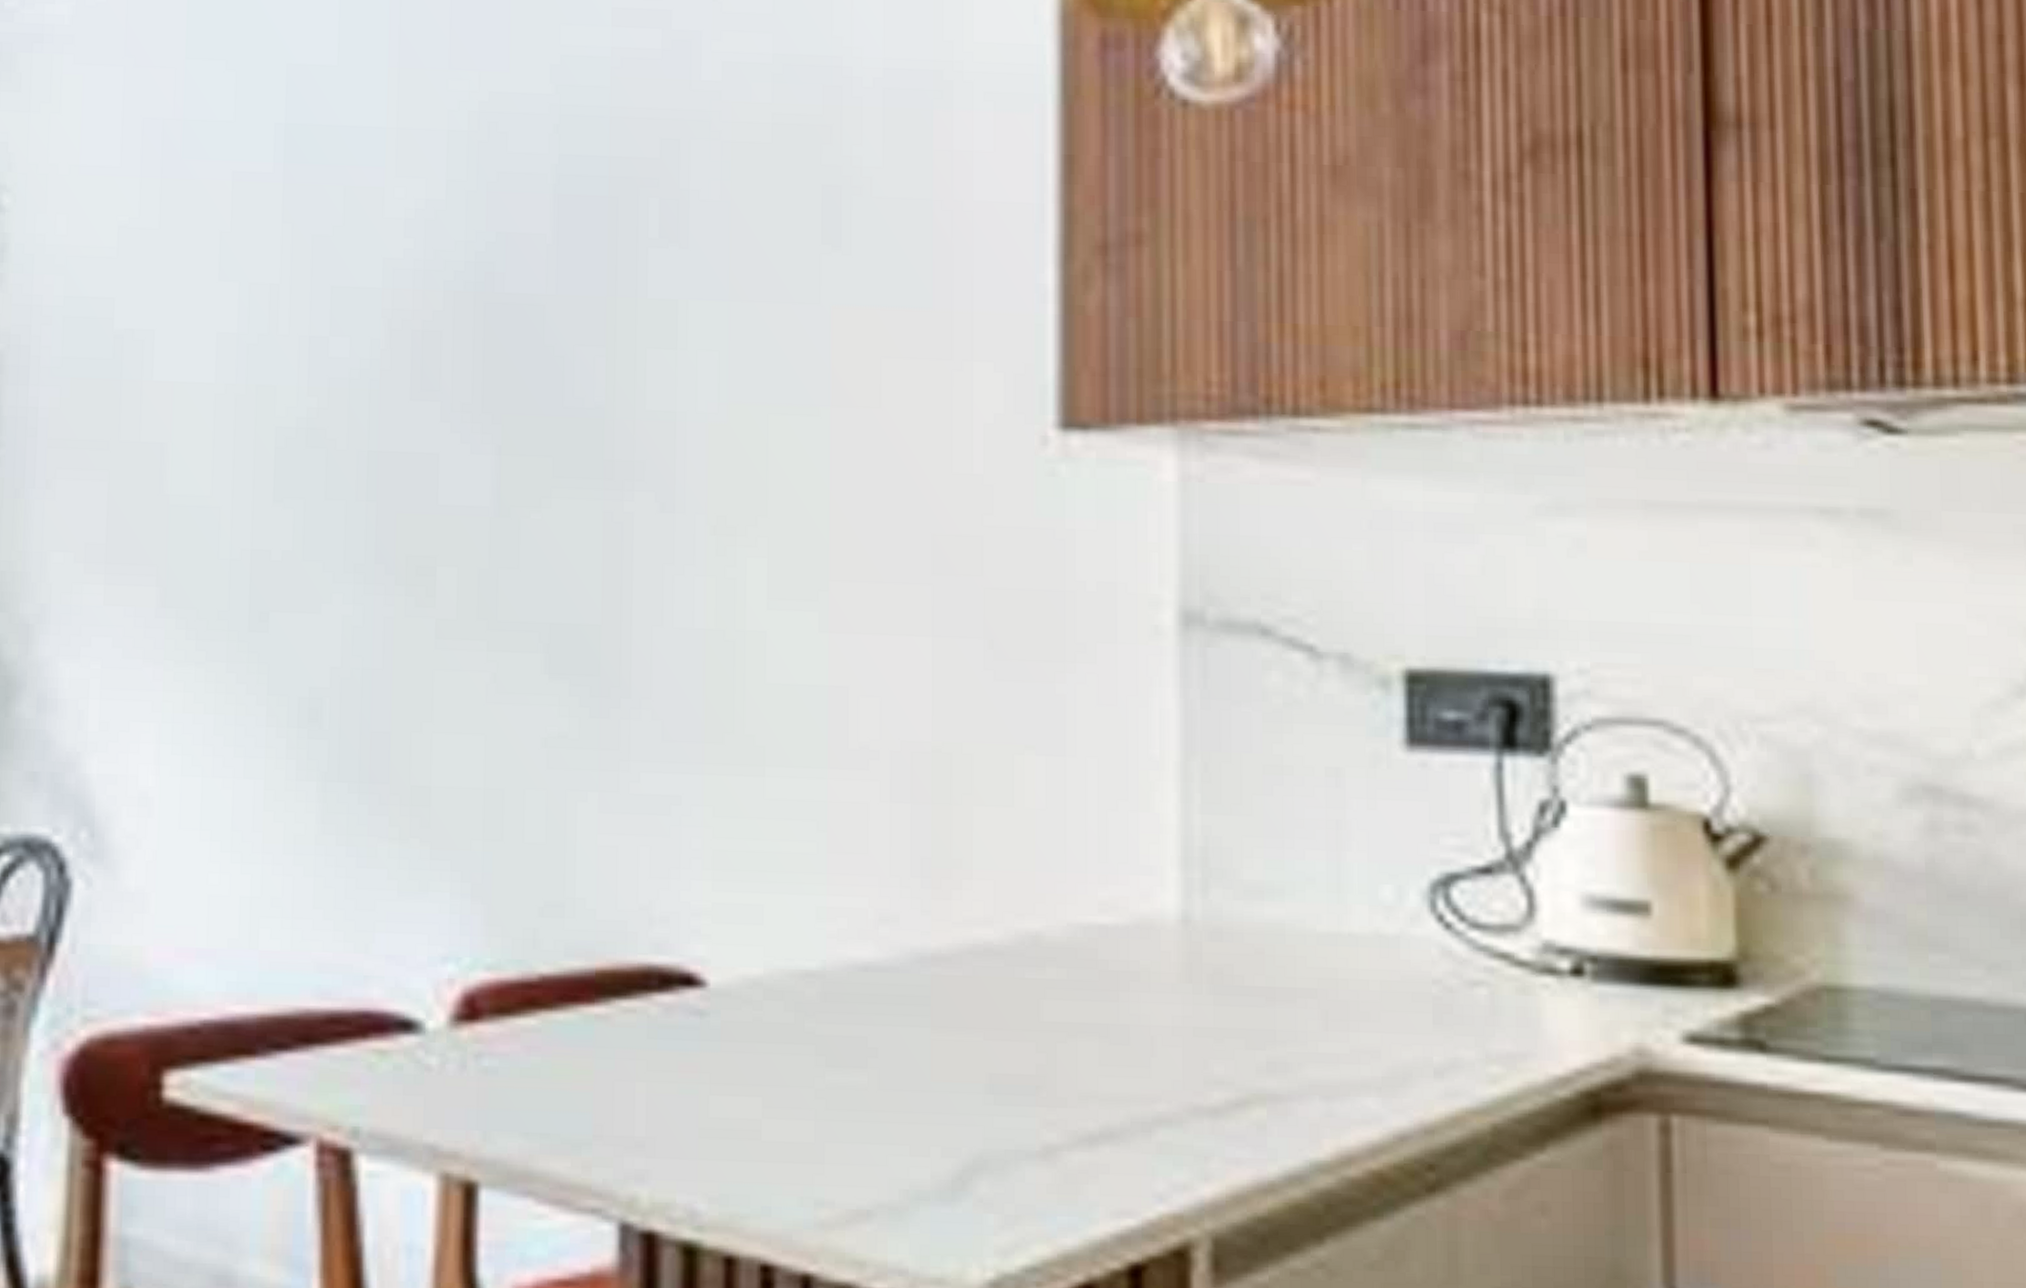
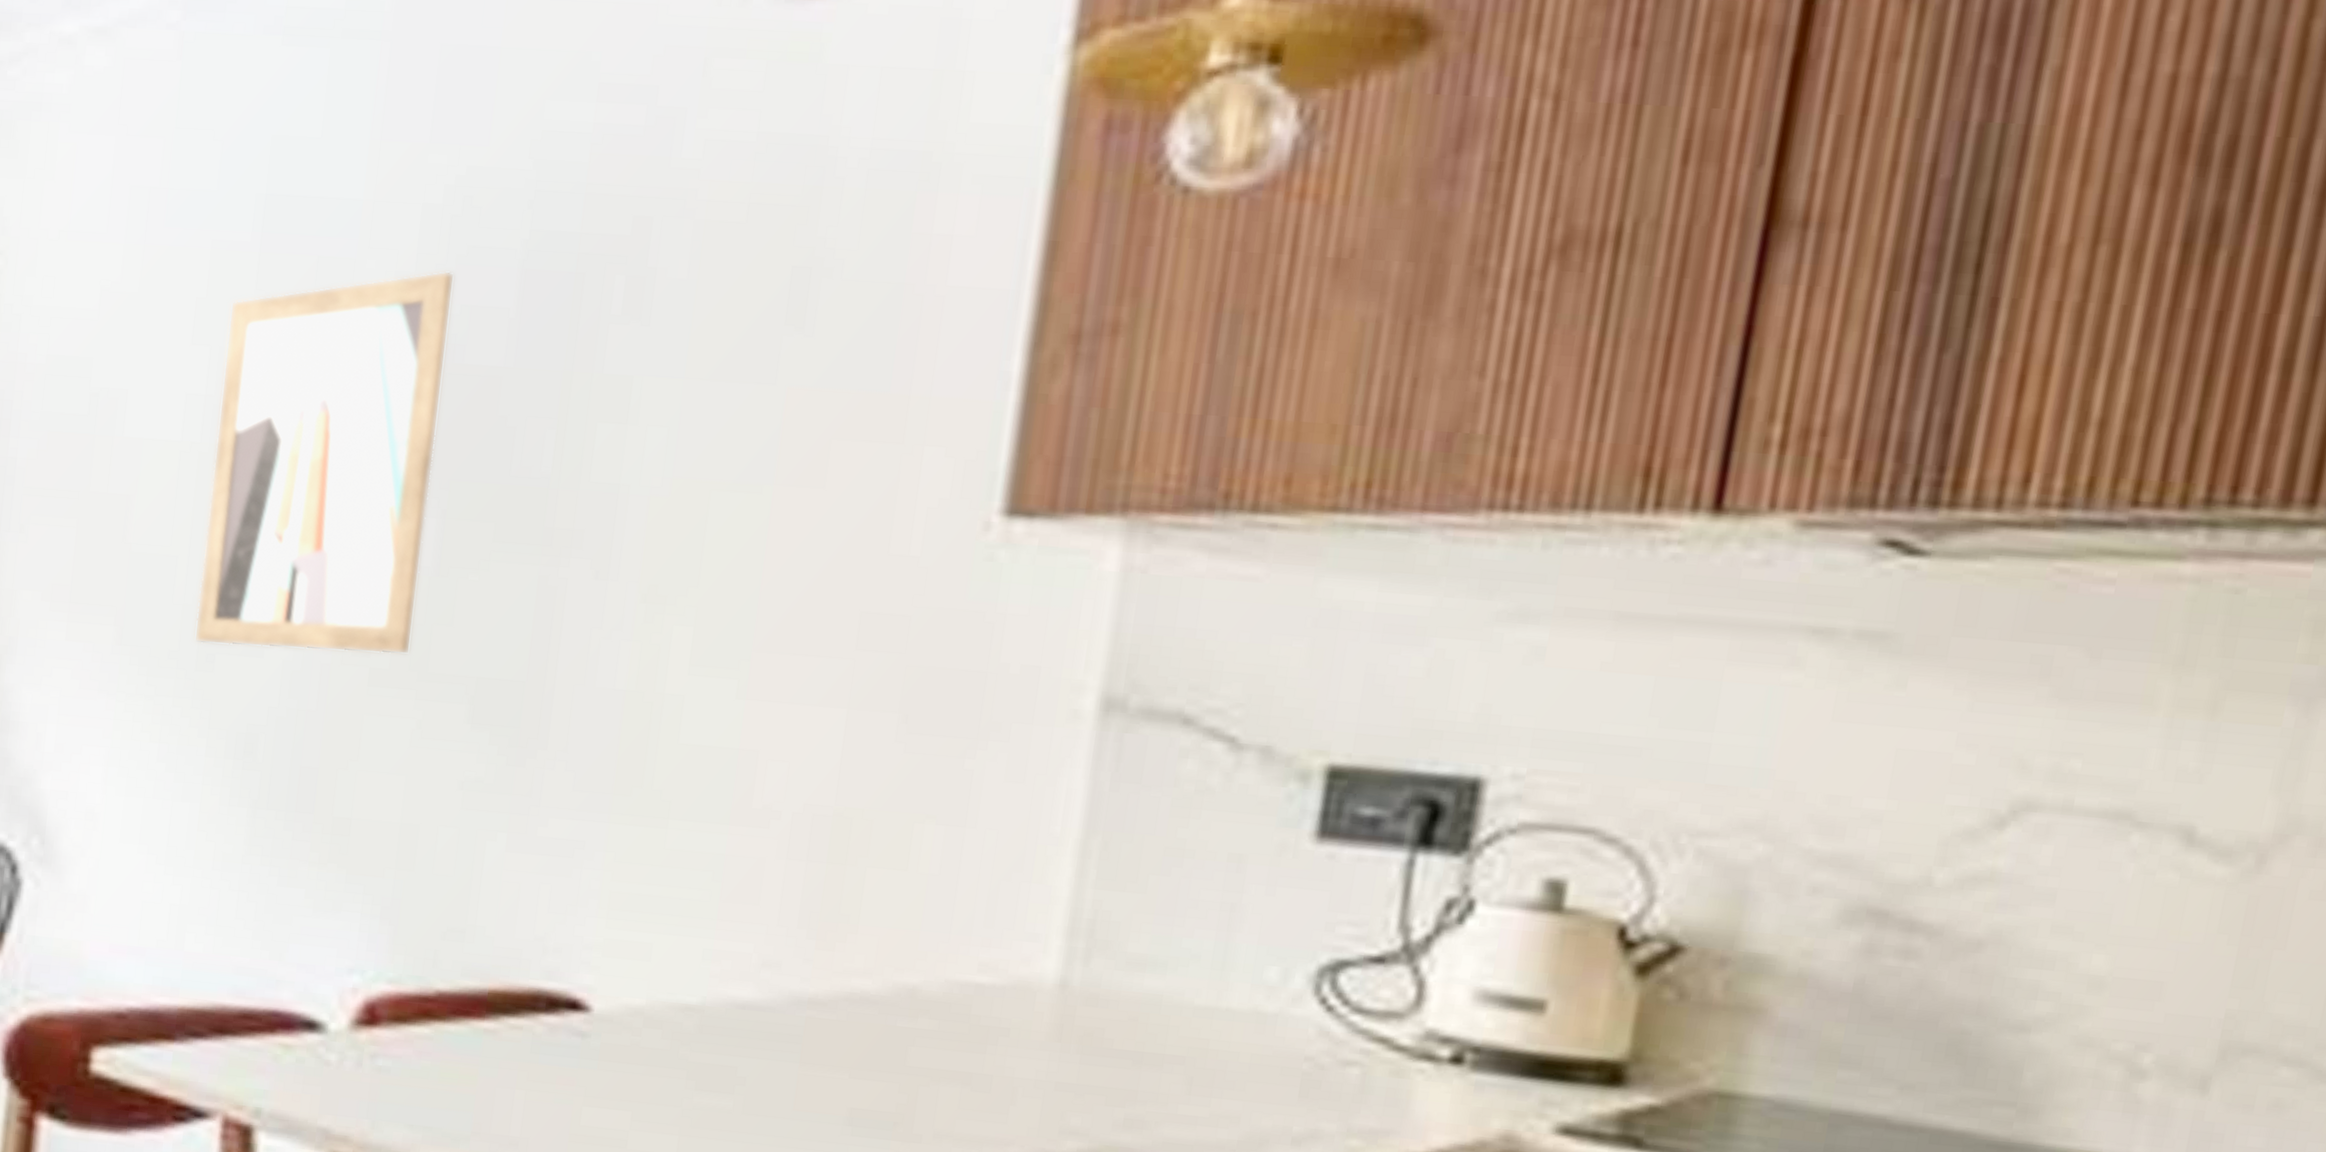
wall art: none [244,197,487,603] -> present [193,270,455,655]

